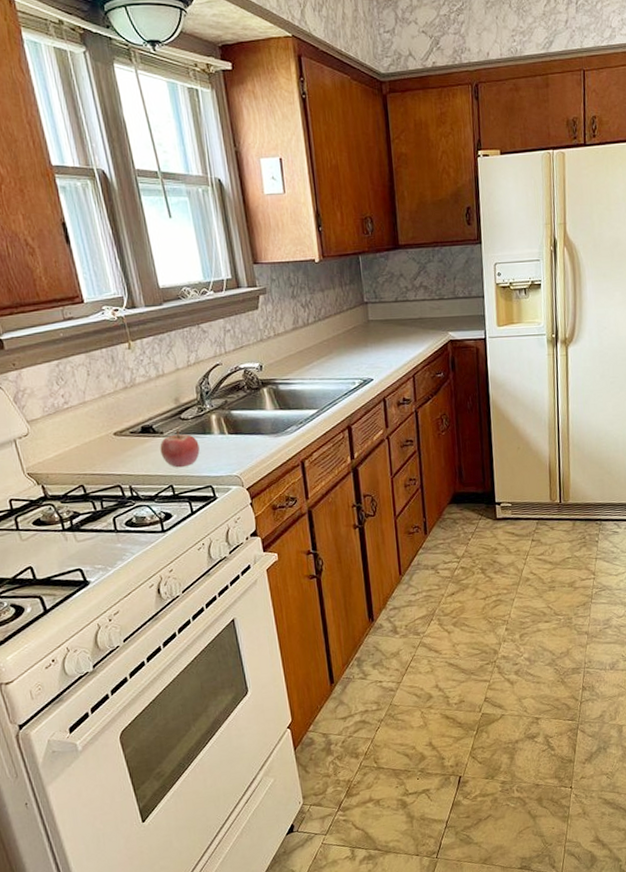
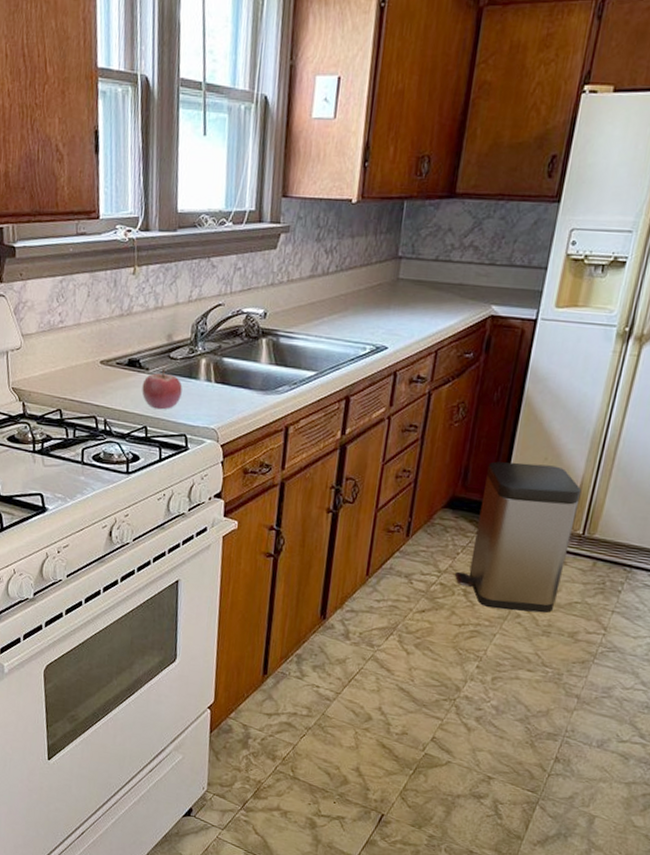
pedal bin: none [470,452,553,578] -> present [454,461,582,613]

